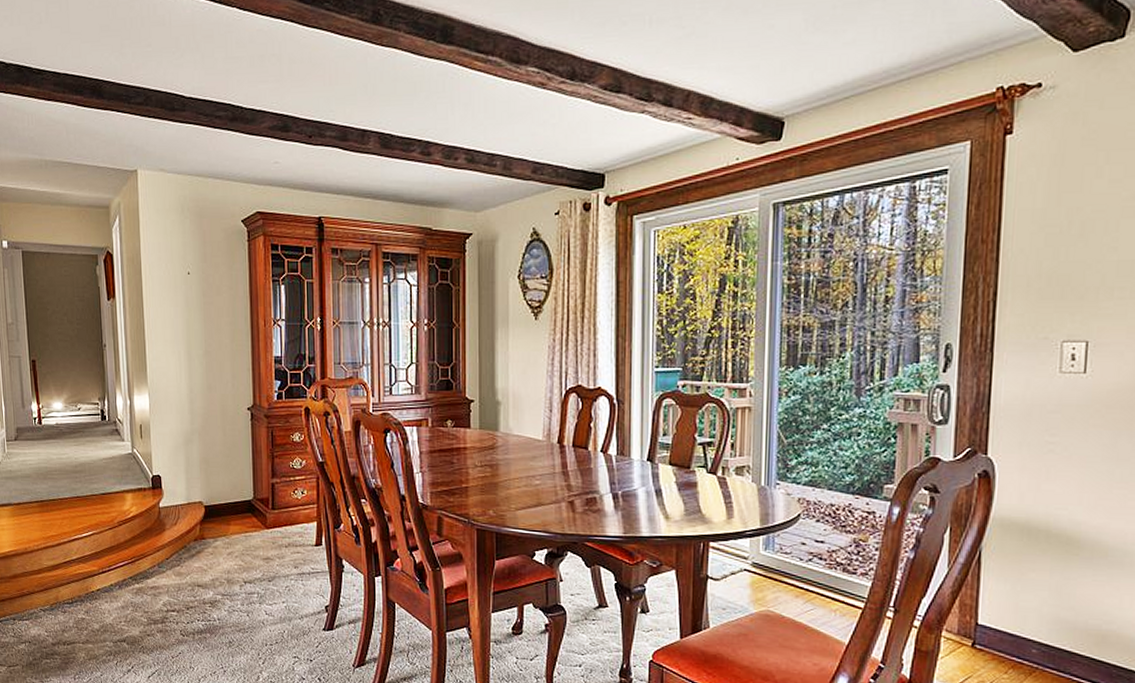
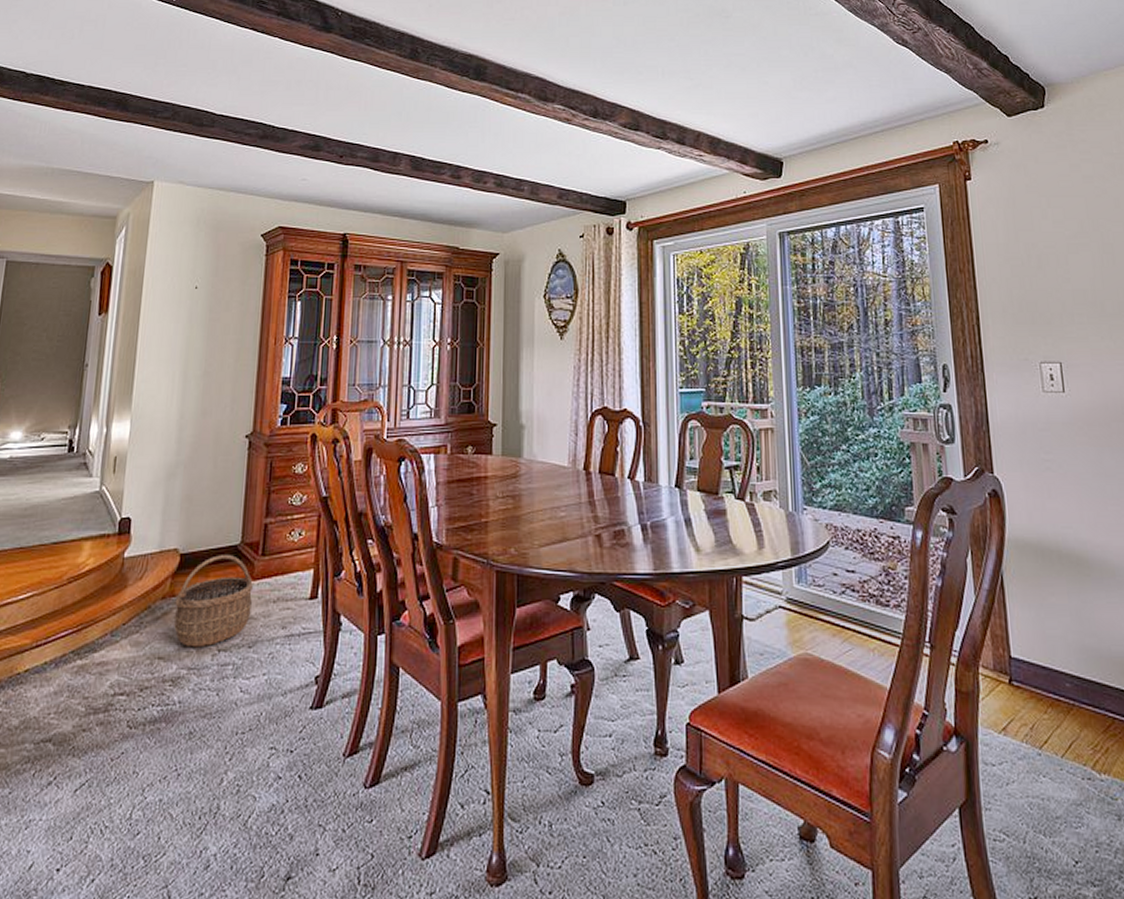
wicker basket: none [204,508,268,579] -> present [173,555,253,648]

